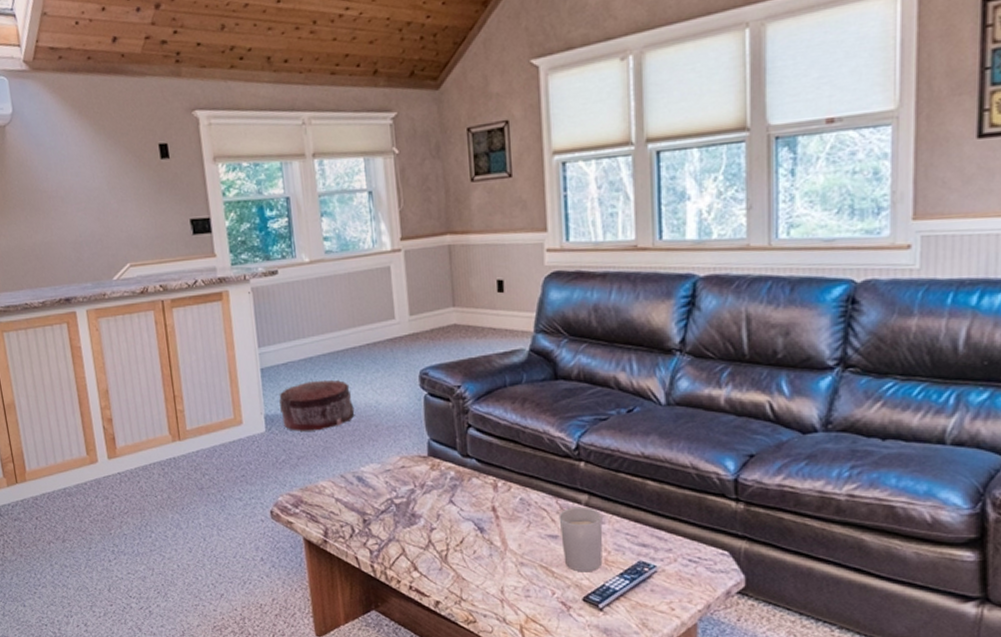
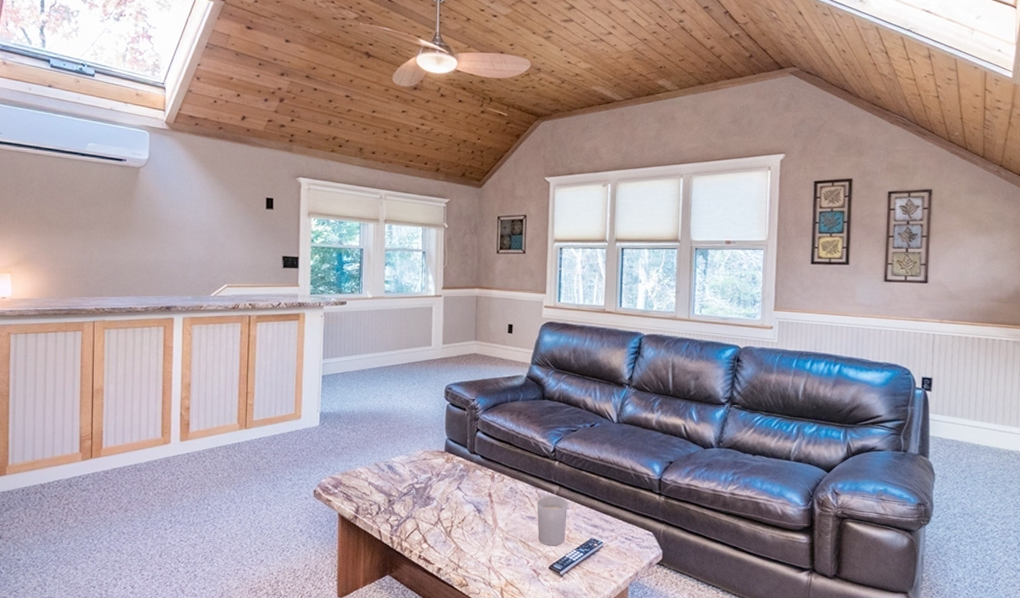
pouf: present [278,379,355,431] -> none [333,387,393,427]

